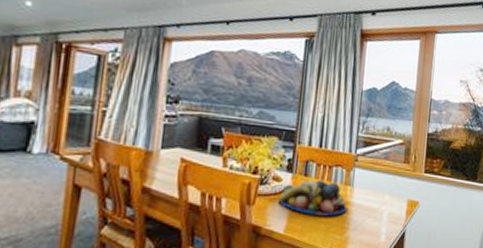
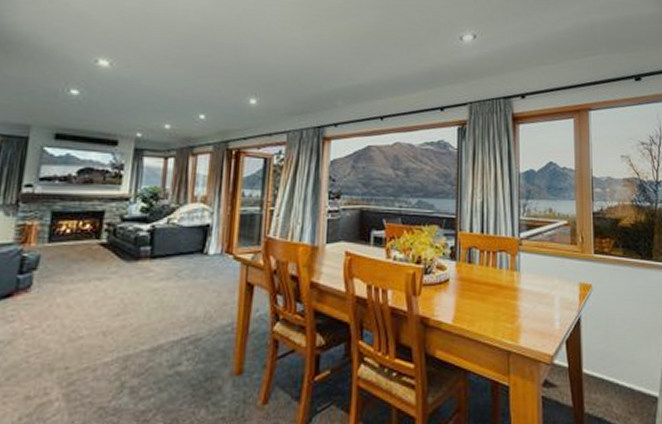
fruit bowl: present [278,179,347,216] -> none [444,266,516,303]

